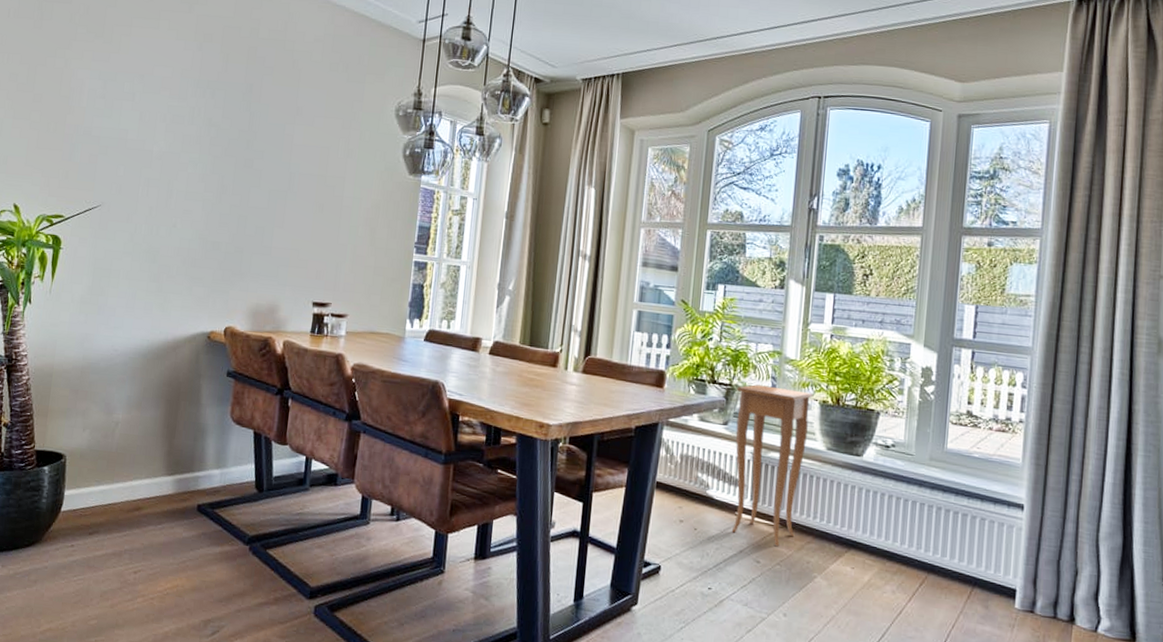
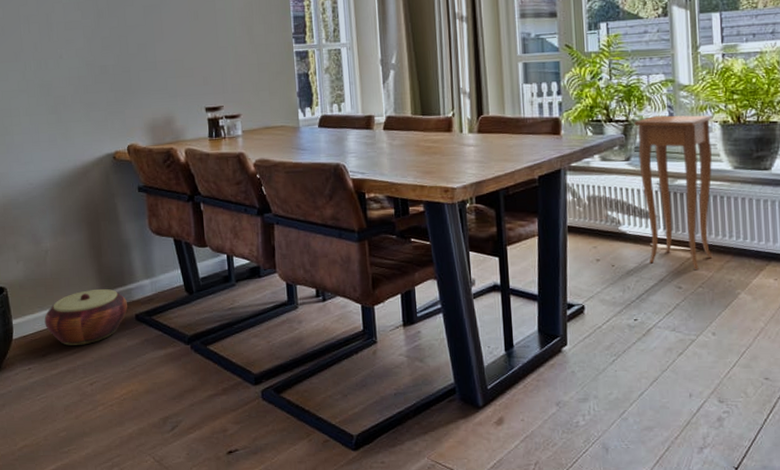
woven basket: none [99,471,192,529] -> present [44,289,128,346]

